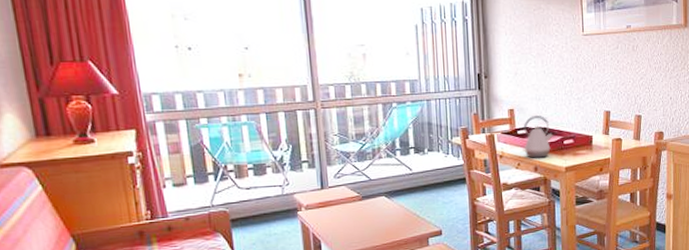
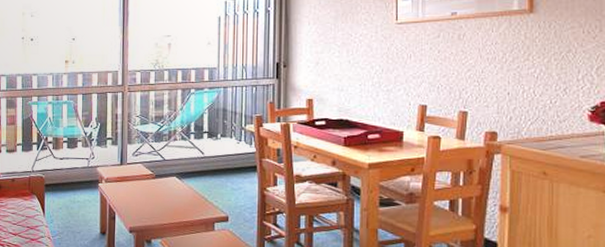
kettle: present [523,114,554,159] -> none [320,106,357,153]

